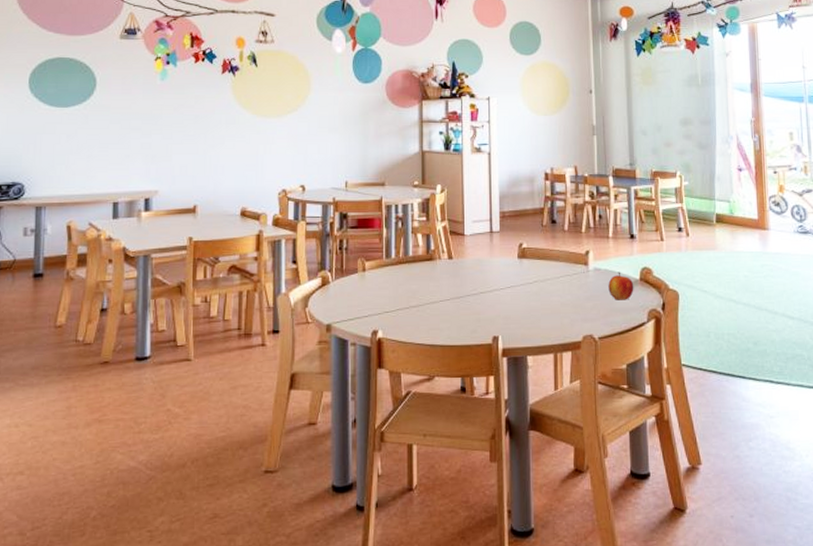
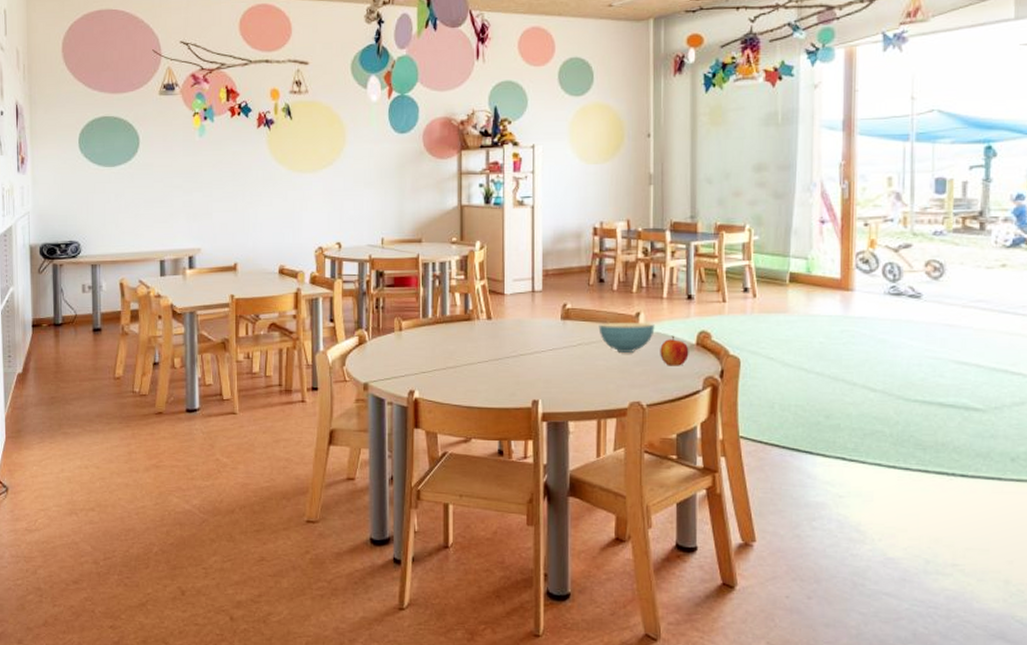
cereal bowl: none [552,261,603,288] -> present [598,323,655,352]

